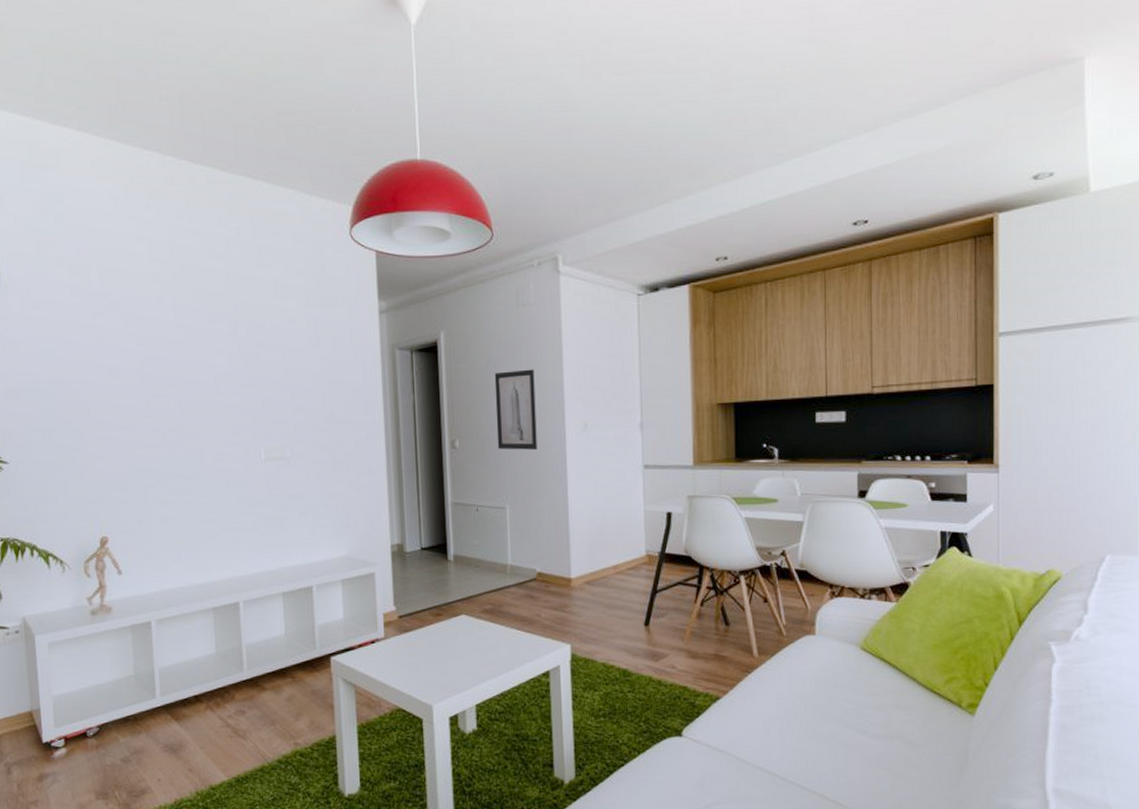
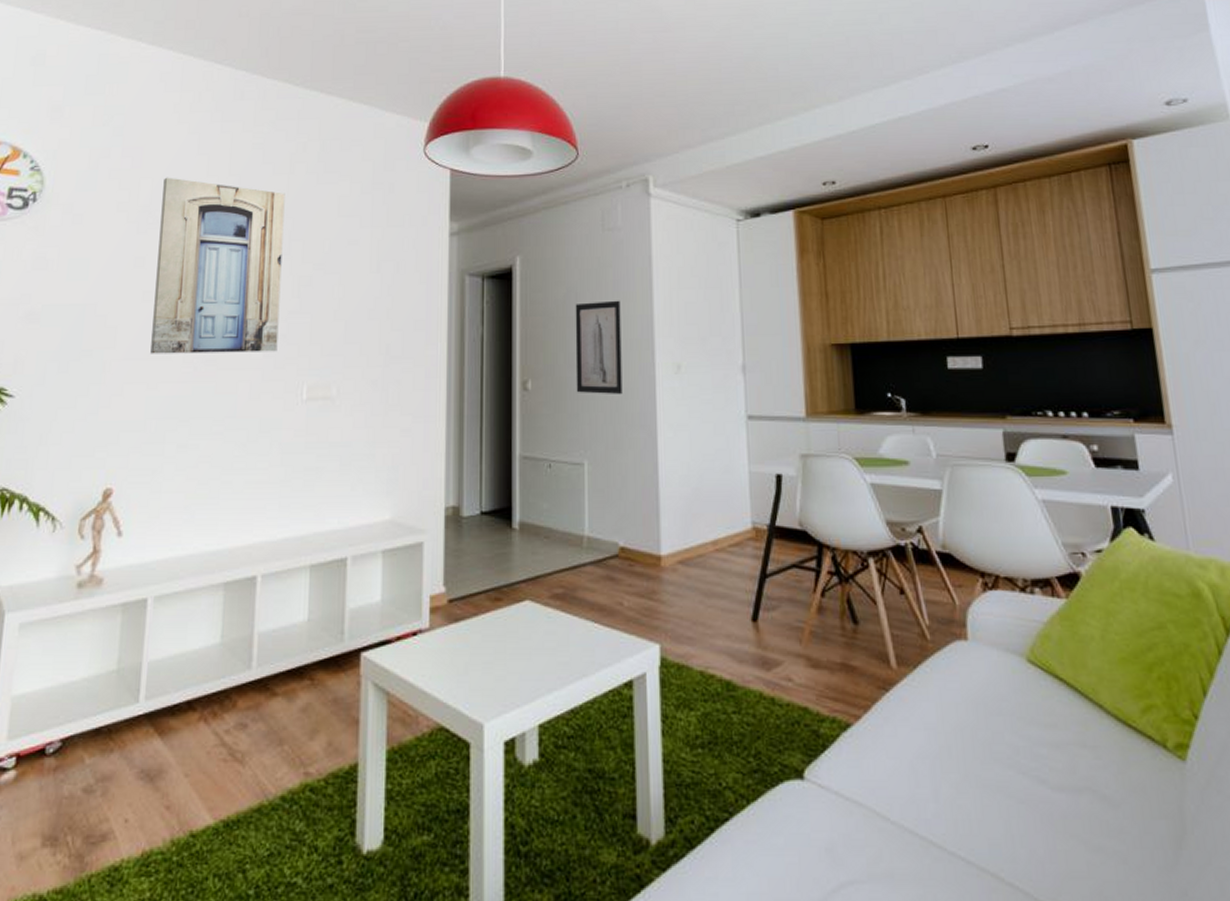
wall art: none [110,262,235,424] -> present [150,177,285,354]

